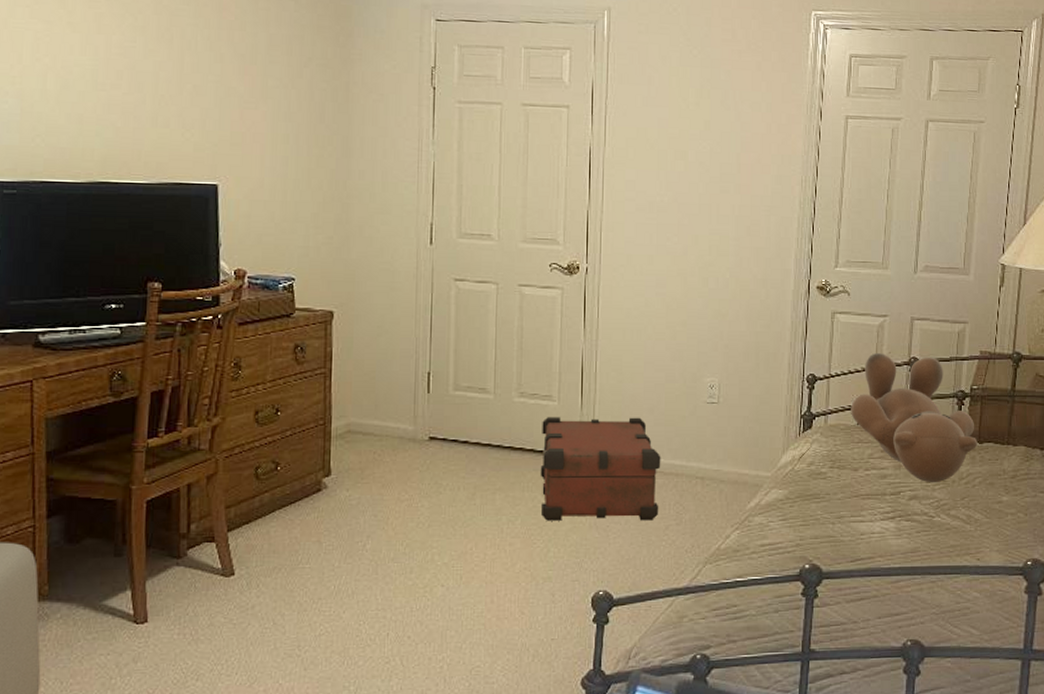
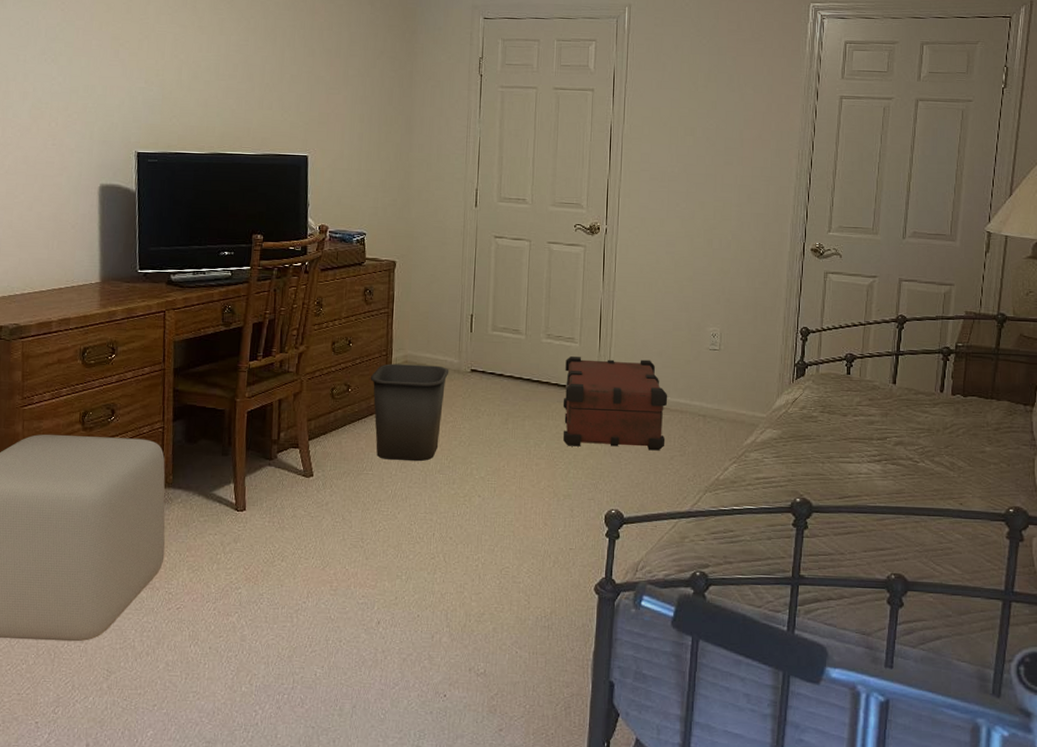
waste bin: none [304,434,403,549] -> present [370,363,449,461]
teddy bear: present [851,352,978,483] -> none [841,309,962,431]

